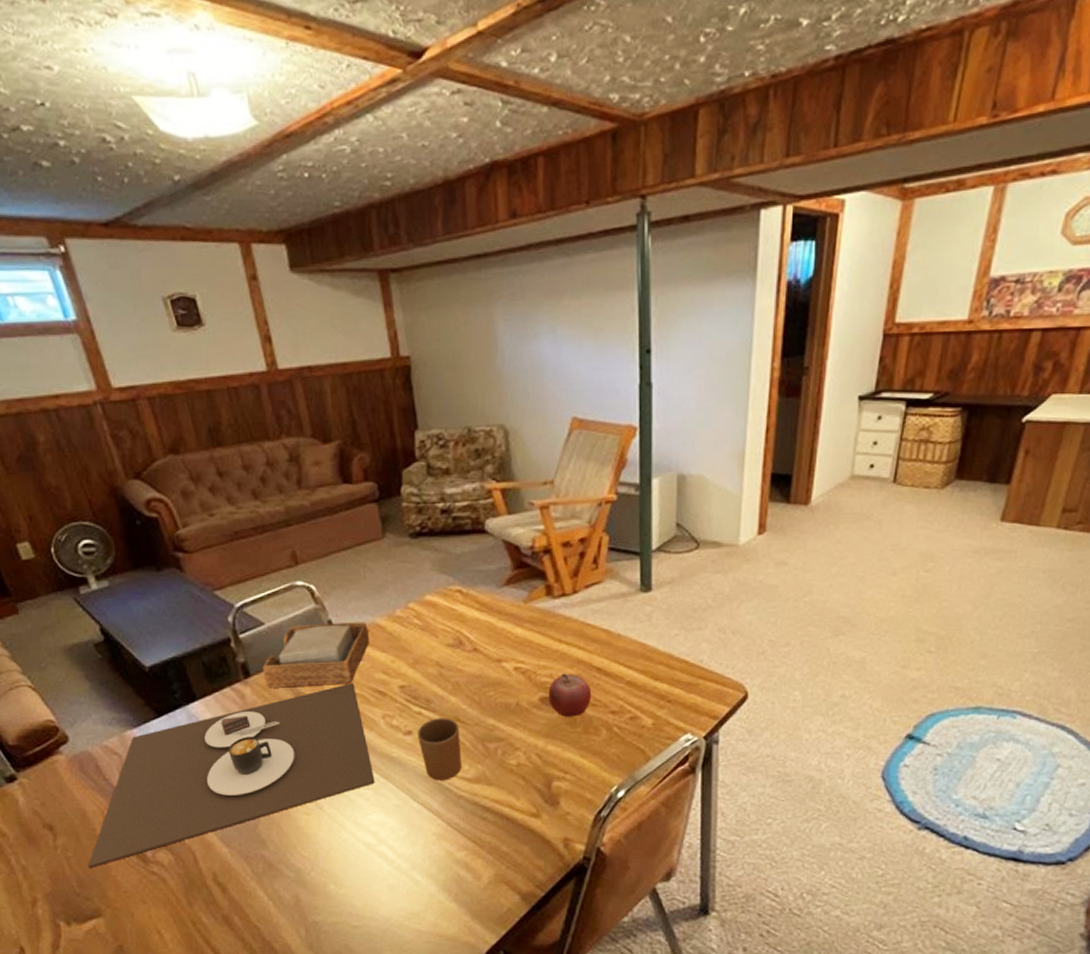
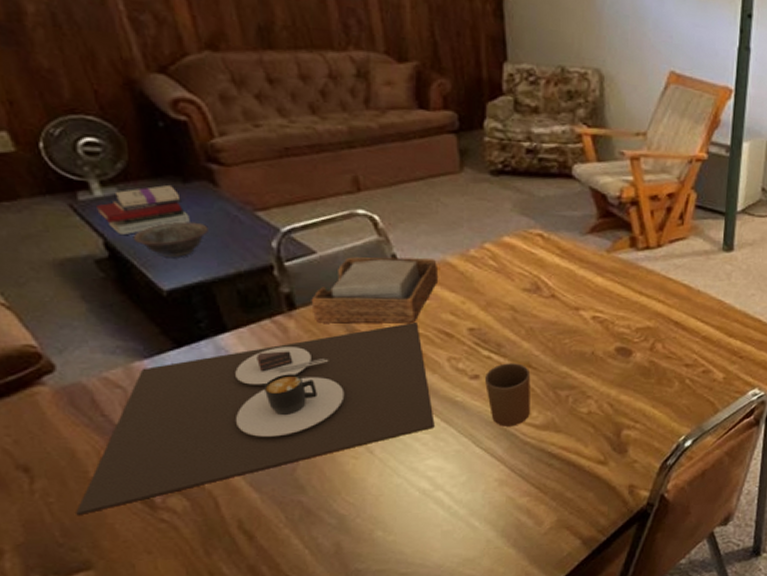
books: none [92,573,163,622] -> present [95,184,190,236]
decorative bowl: none [121,605,178,638] -> present [133,221,208,258]
fruit: present [548,673,592,717] -> none [624,325,668,368]

